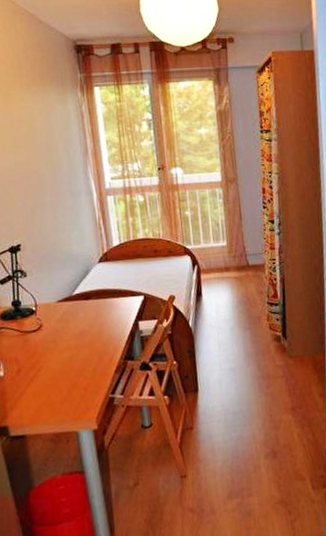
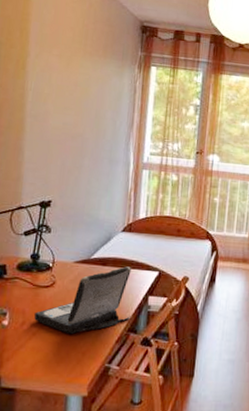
laptop: none [28,296,125,373] -> present [34,266,132,334]

